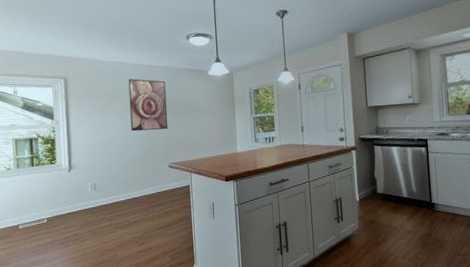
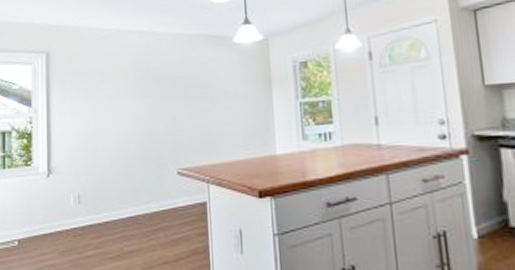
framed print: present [128,79,168,132] -> none [125,51,177,123]

